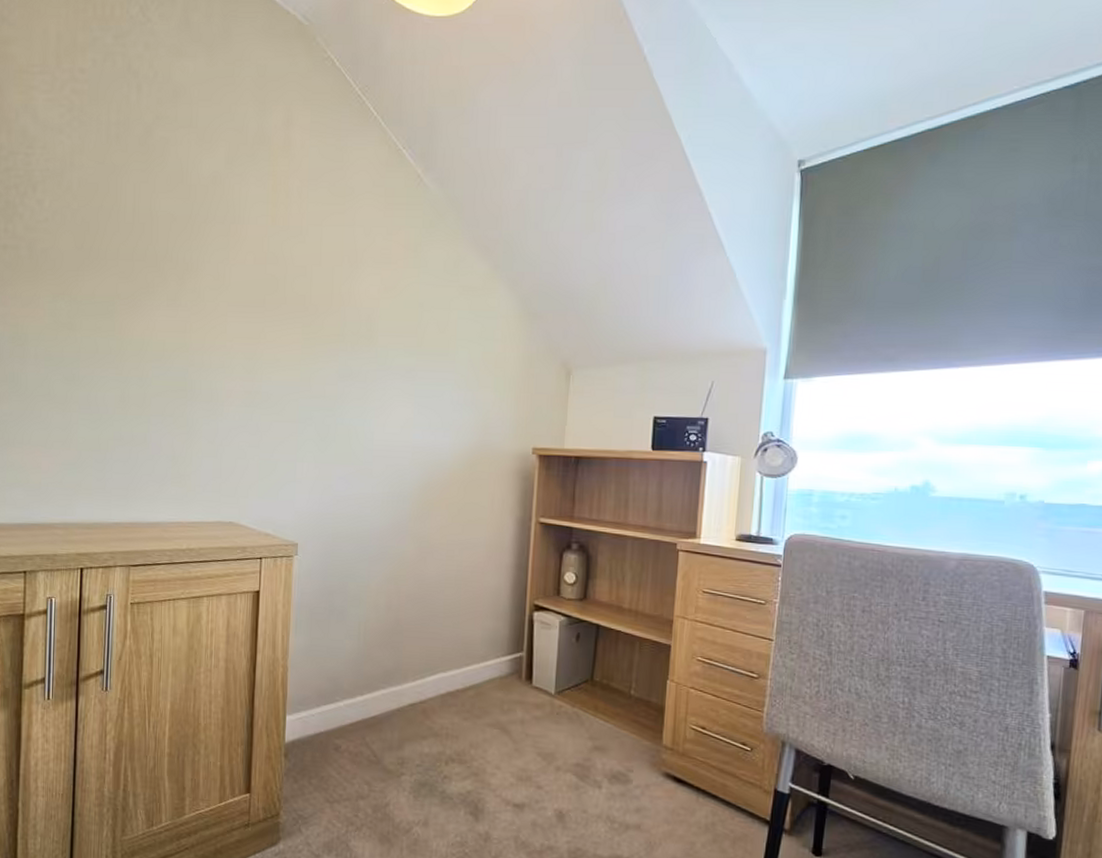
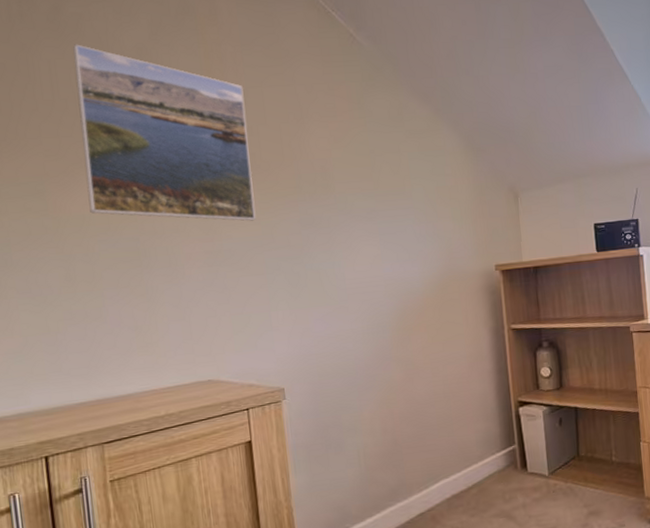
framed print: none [149,169,304,365] -> present [73,44,256,221]

